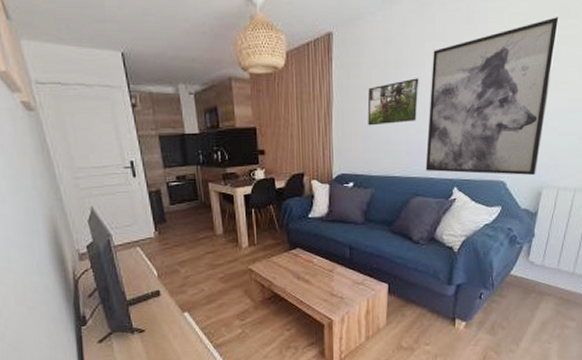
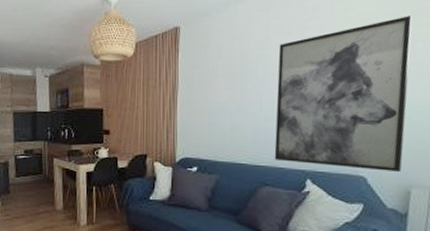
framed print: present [367,78,419,126] -> none [213,69,266,112]

